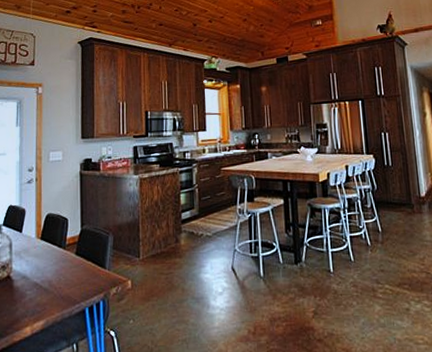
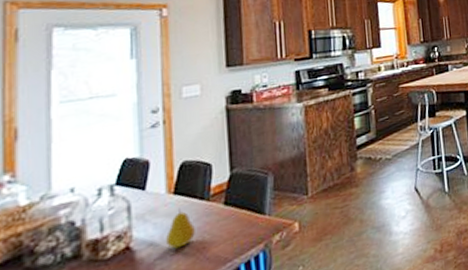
fruit: none [34,251,54,284] -> present [166,207,195,249]

